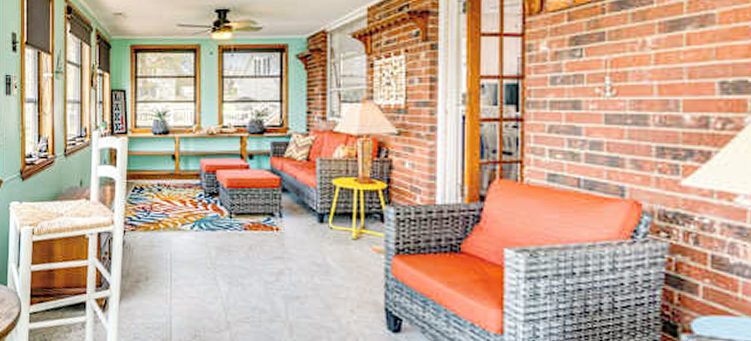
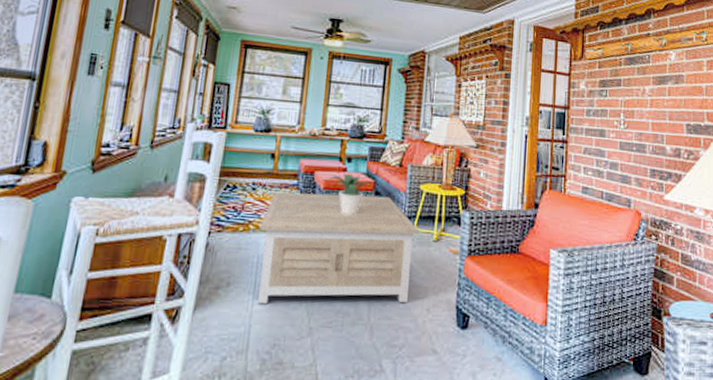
coffee table: none [169,191,334,303] -> present [258,191,418,305]
potted plant: none [232,172,279,213] -> present [329,174,373,215]

